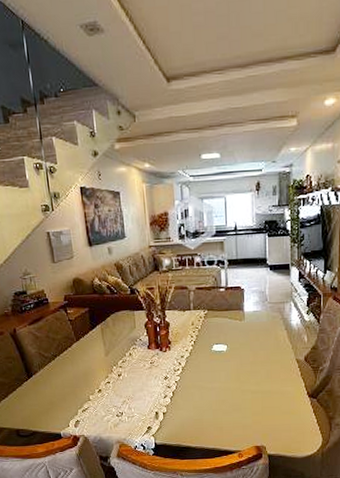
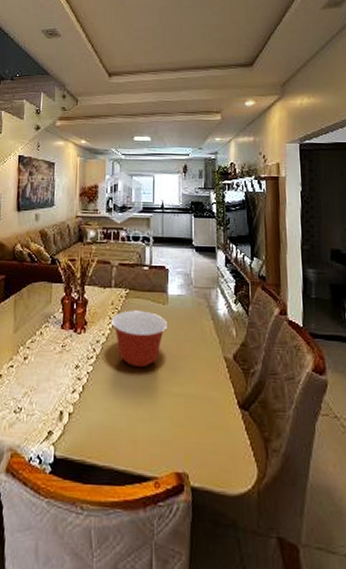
mixing bowl: none [192,327,246,374] -> present [111,310,168,368]

